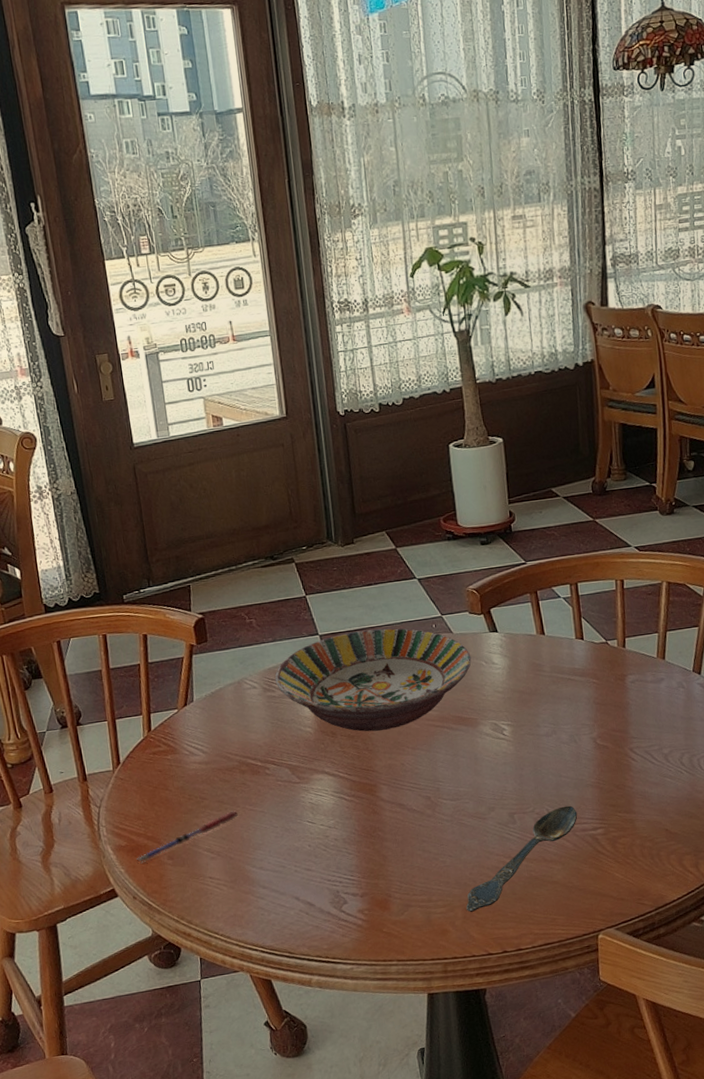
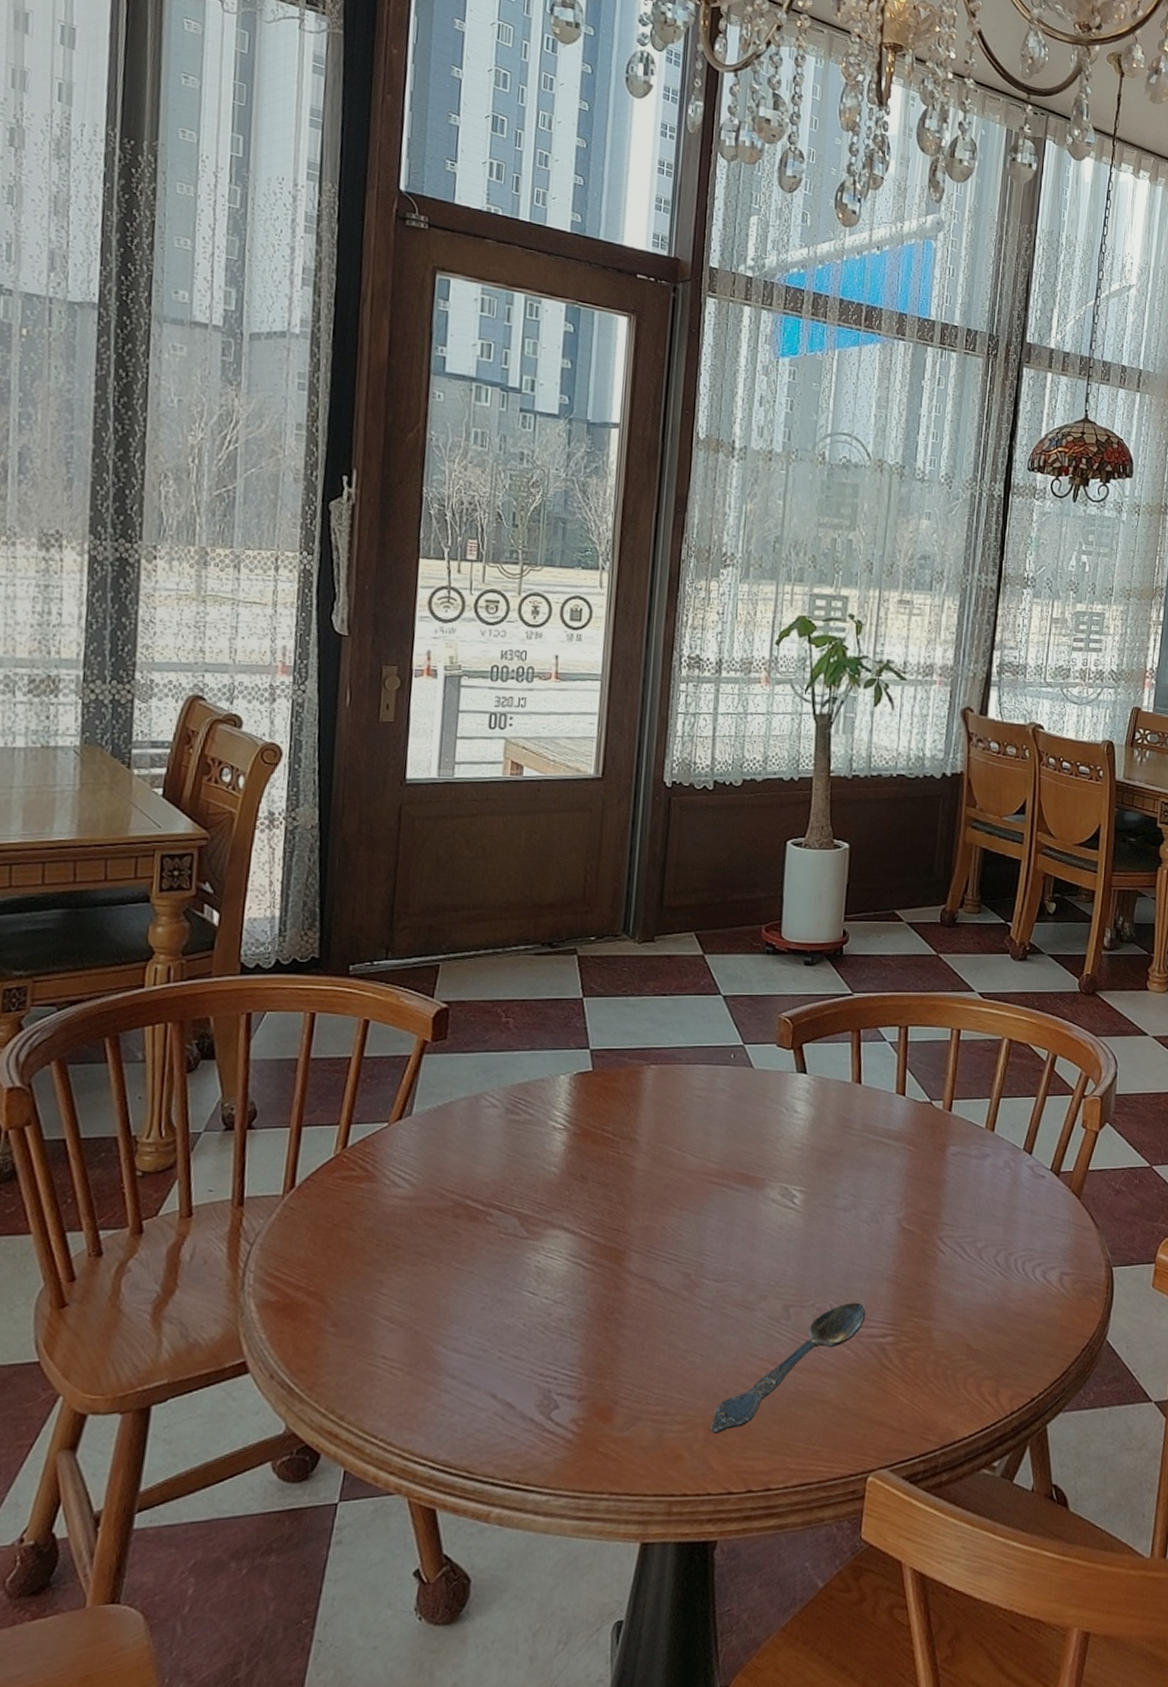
pen: present [137,810,238,864] -> none [287,1267,439,1329]
serving bowl: present [274,628,472,732] -> none [522,1050,770,1181]

